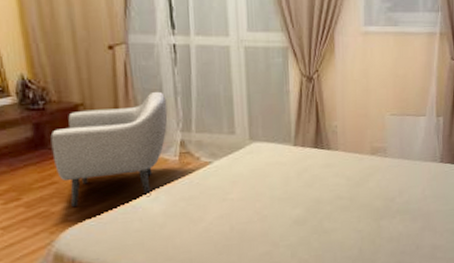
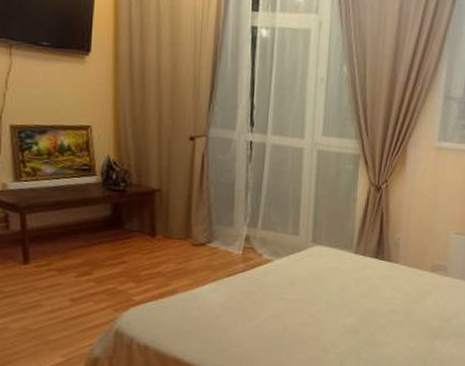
armchair: present [50,91,168,207] -> none [126,185,238,287]

